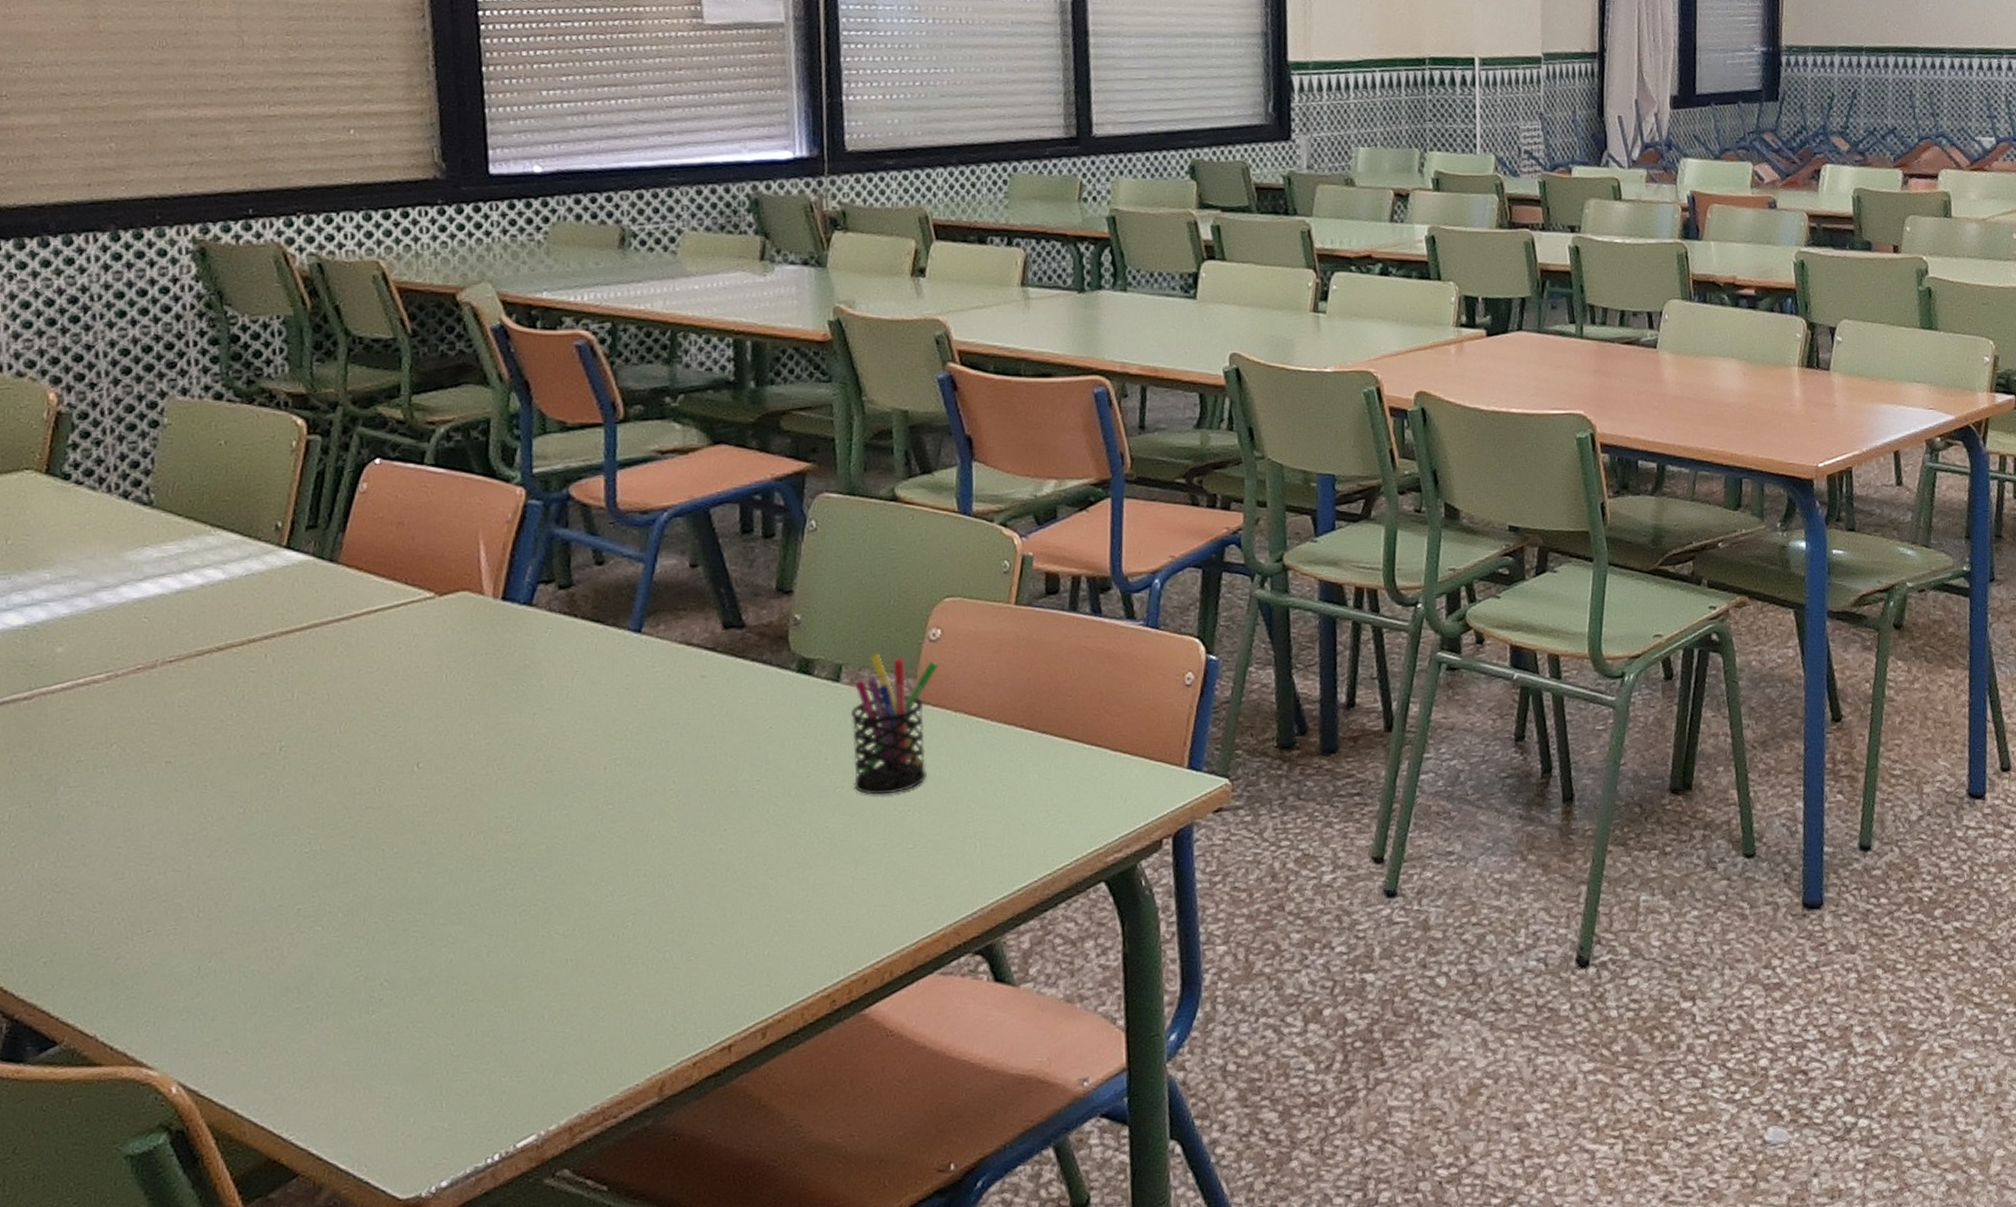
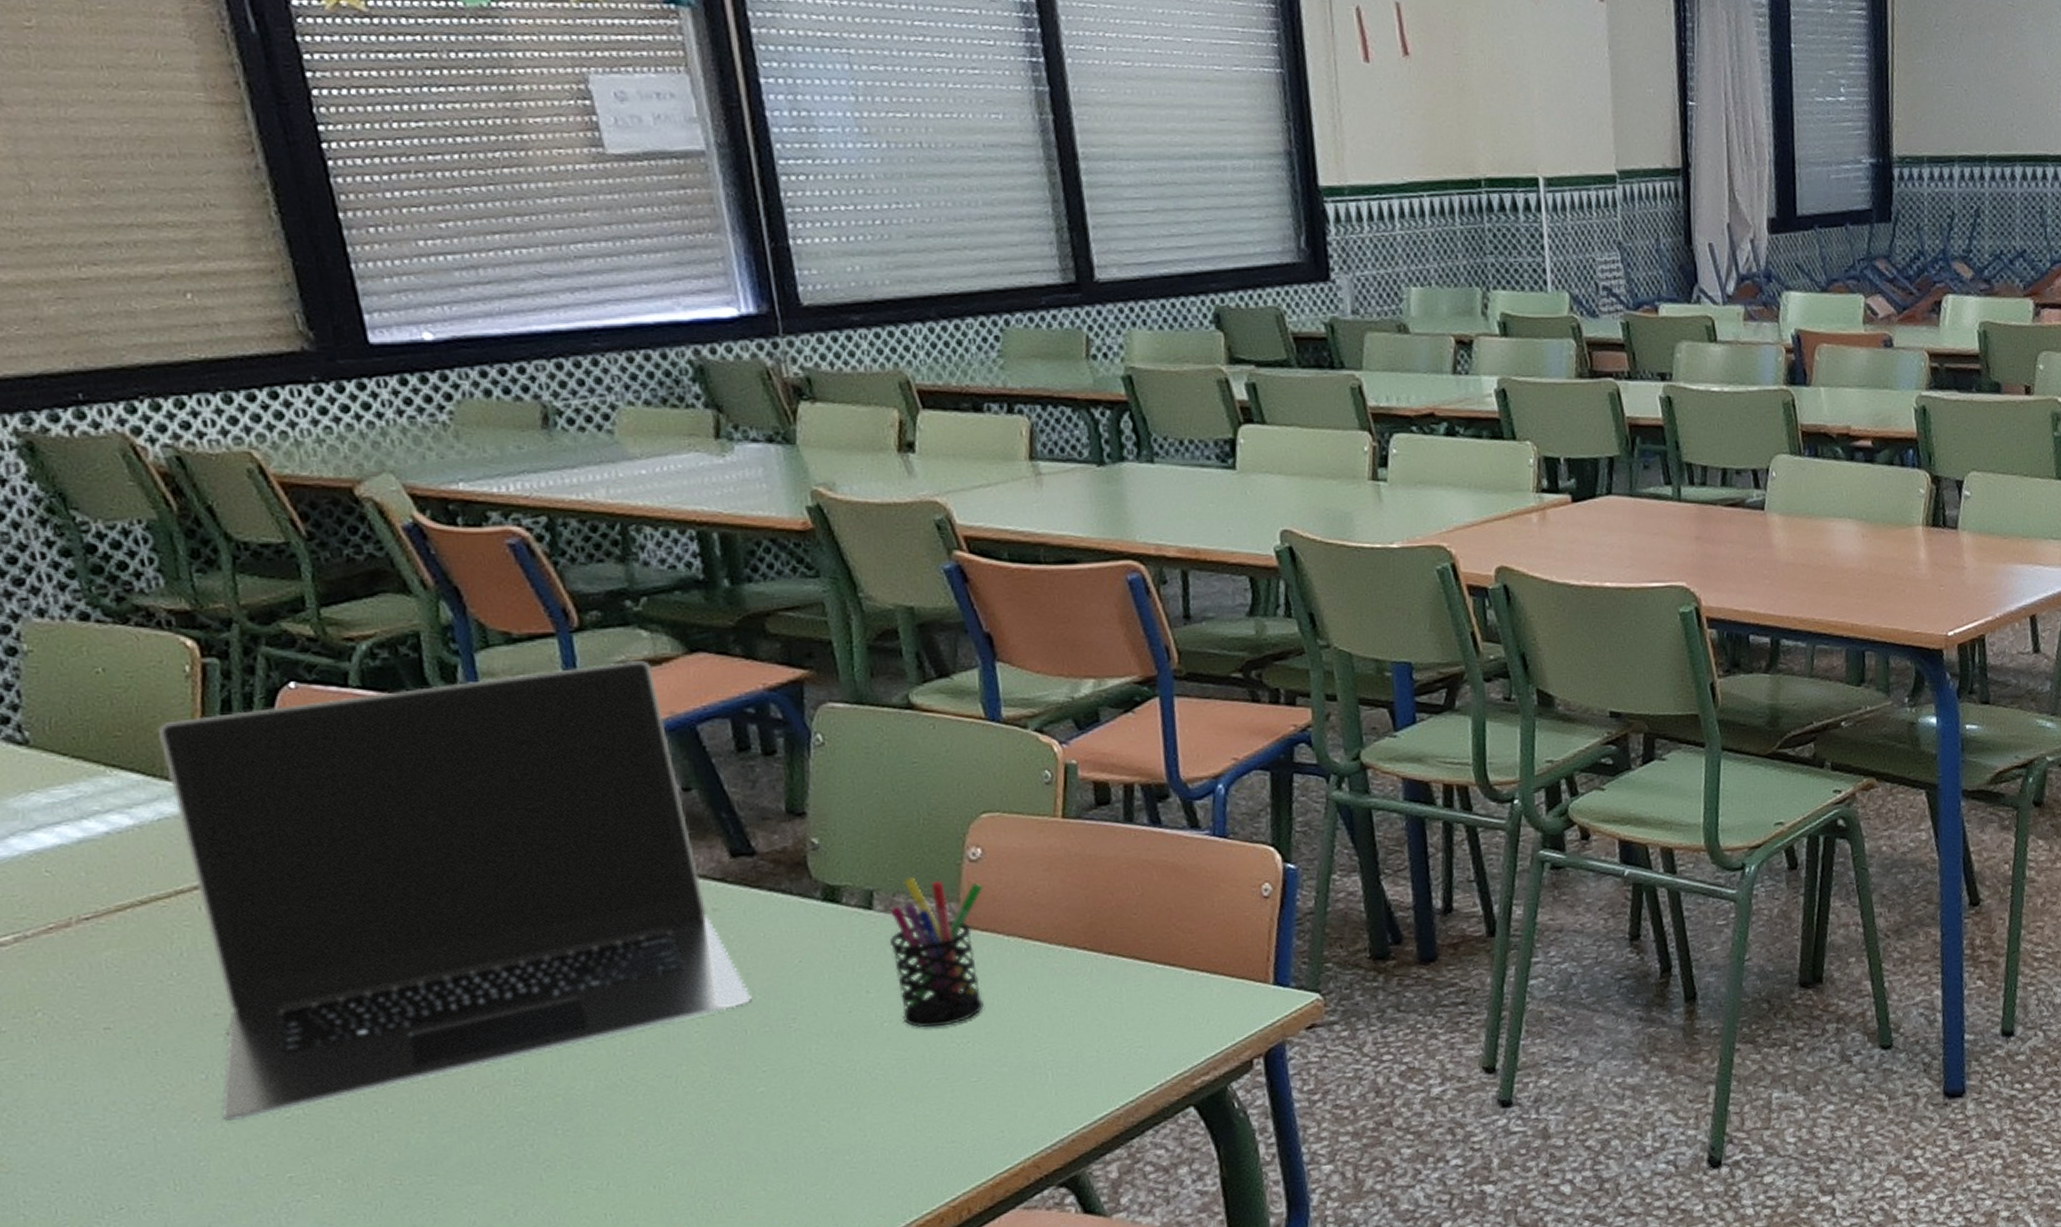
laptop: none [251,449,723,854] -> present [157,660,752,1122]

